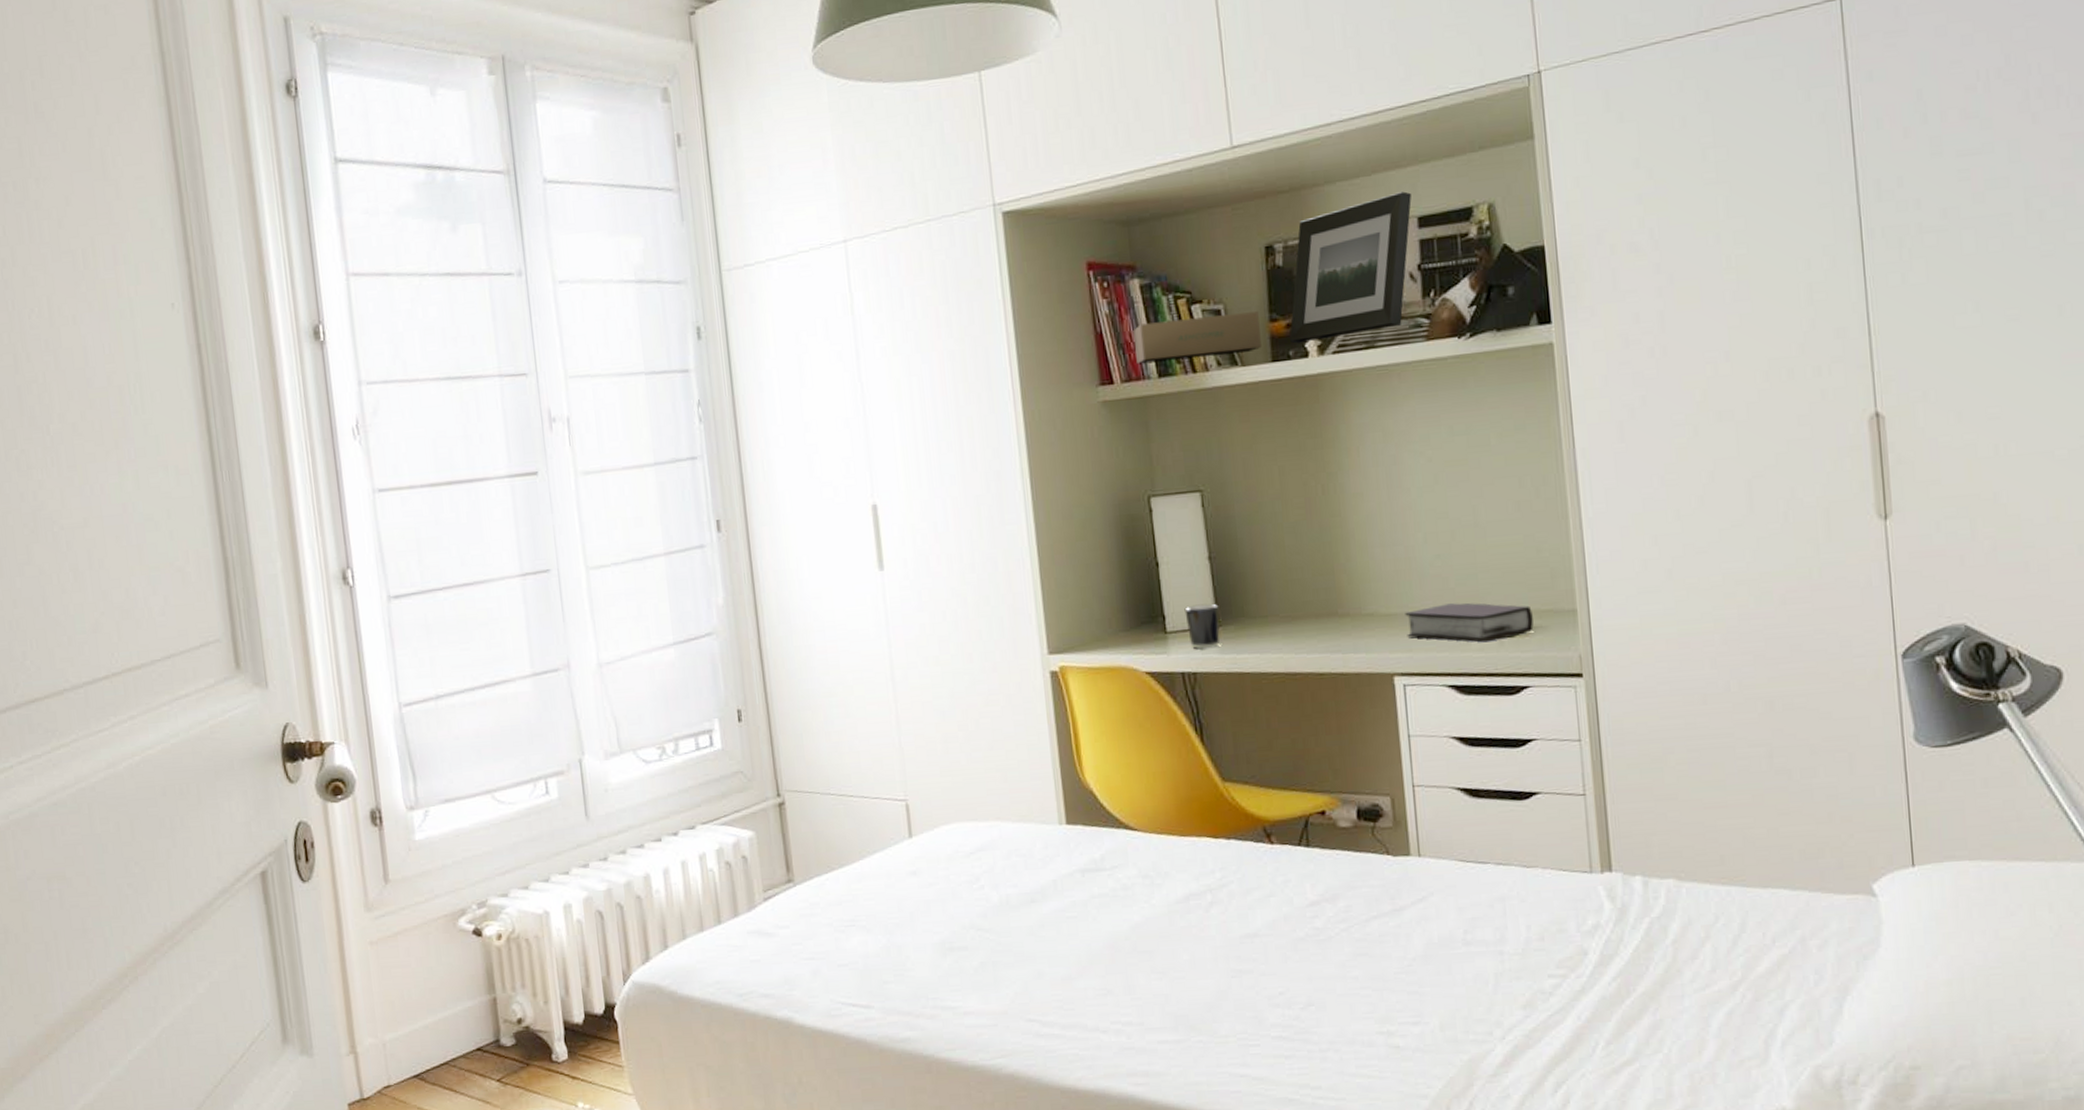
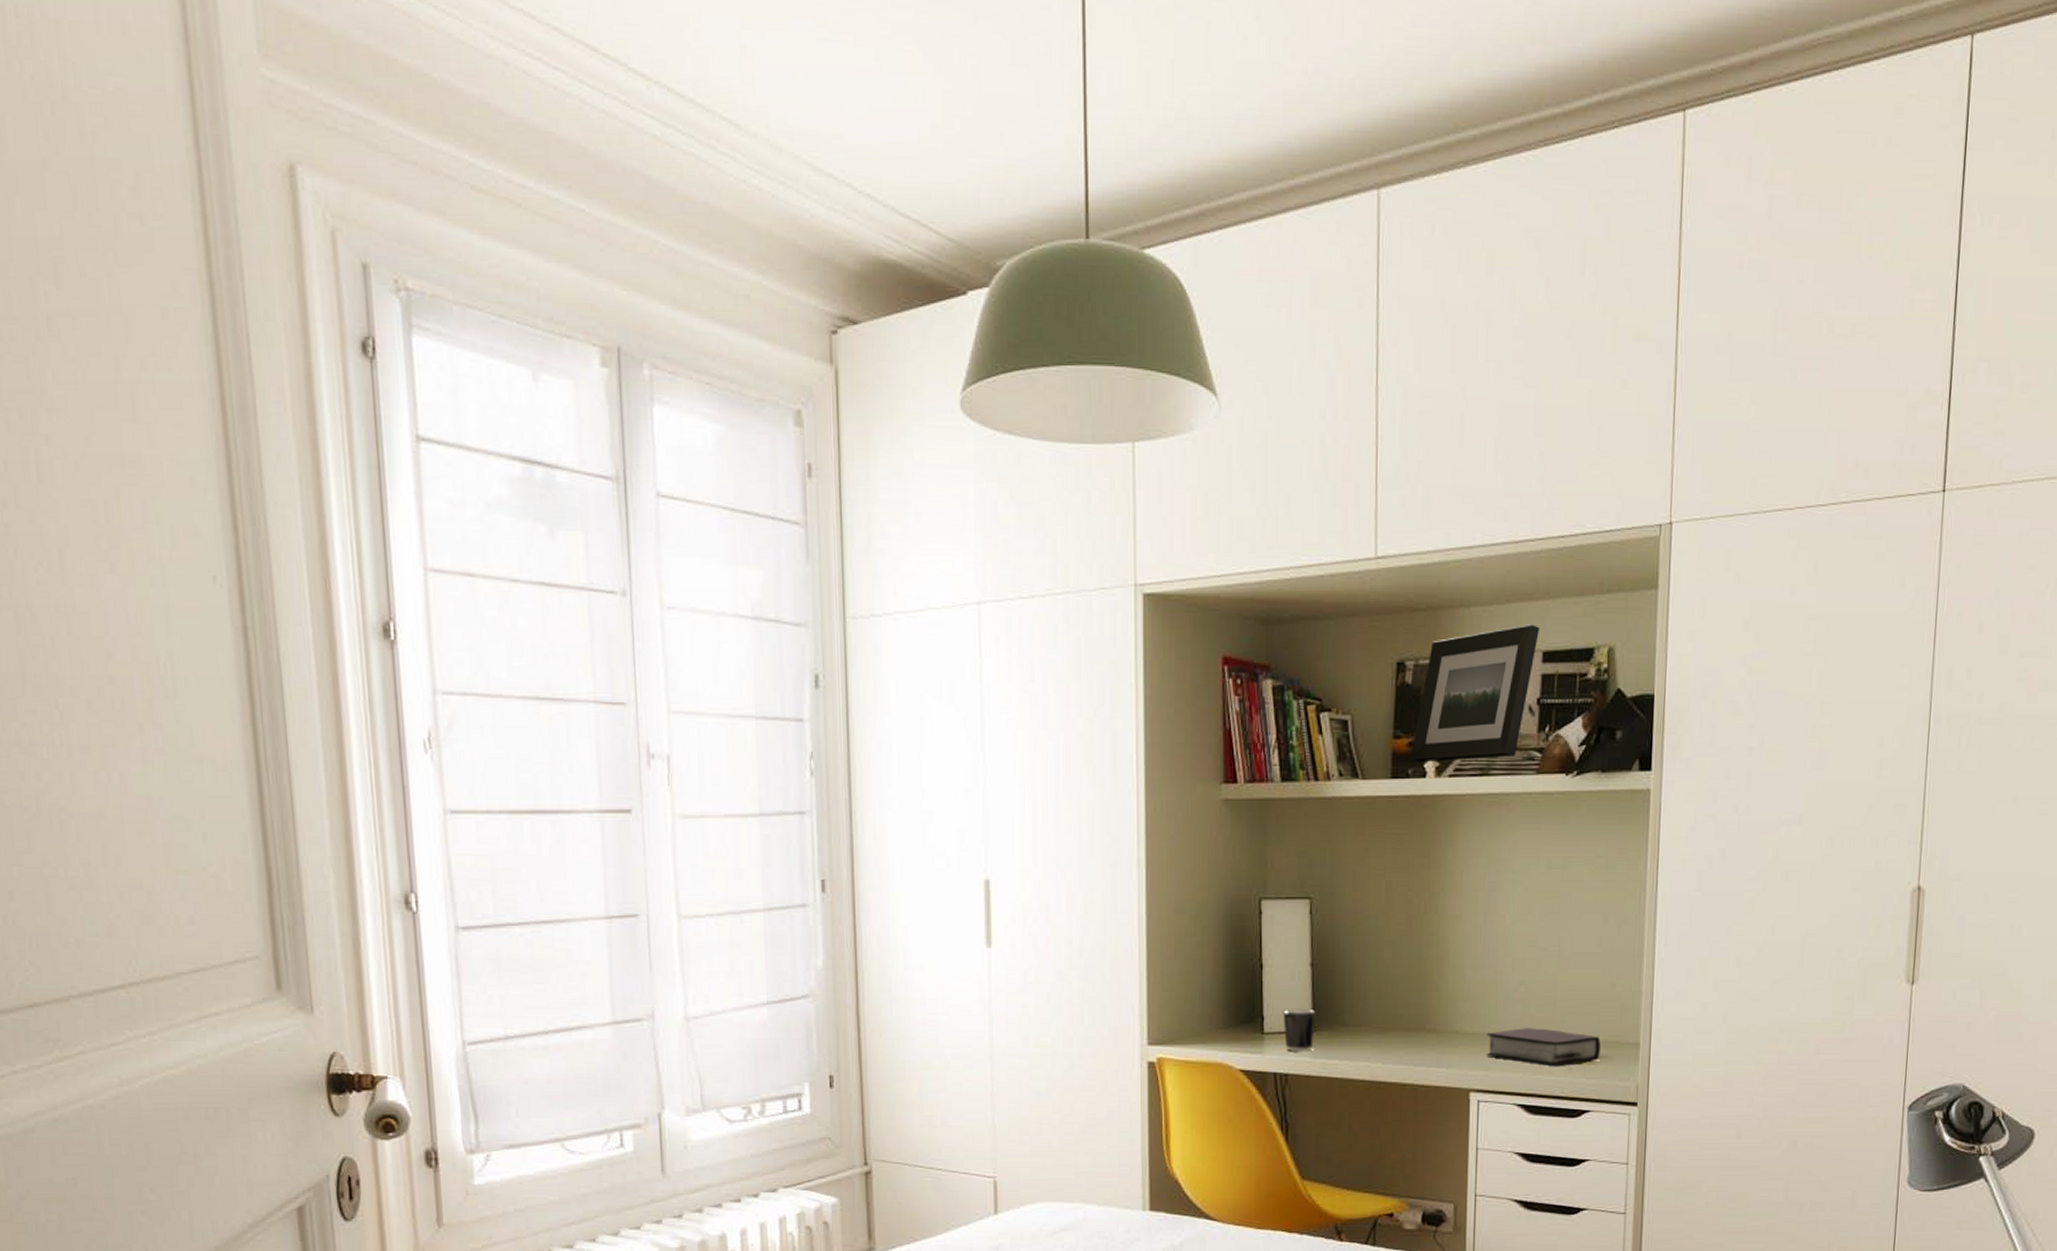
box: present [1134,311,1261,365] -> none [1262,726,1383,767]

